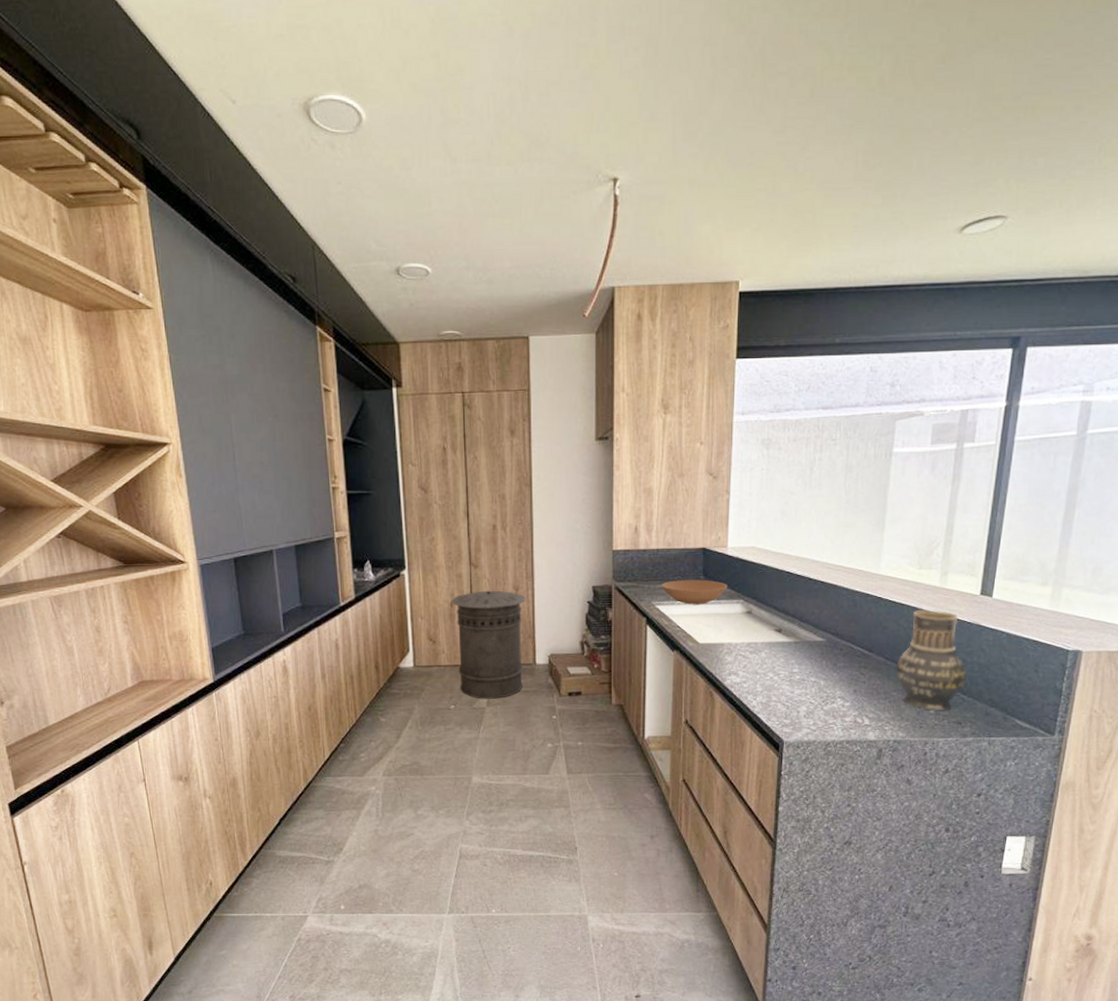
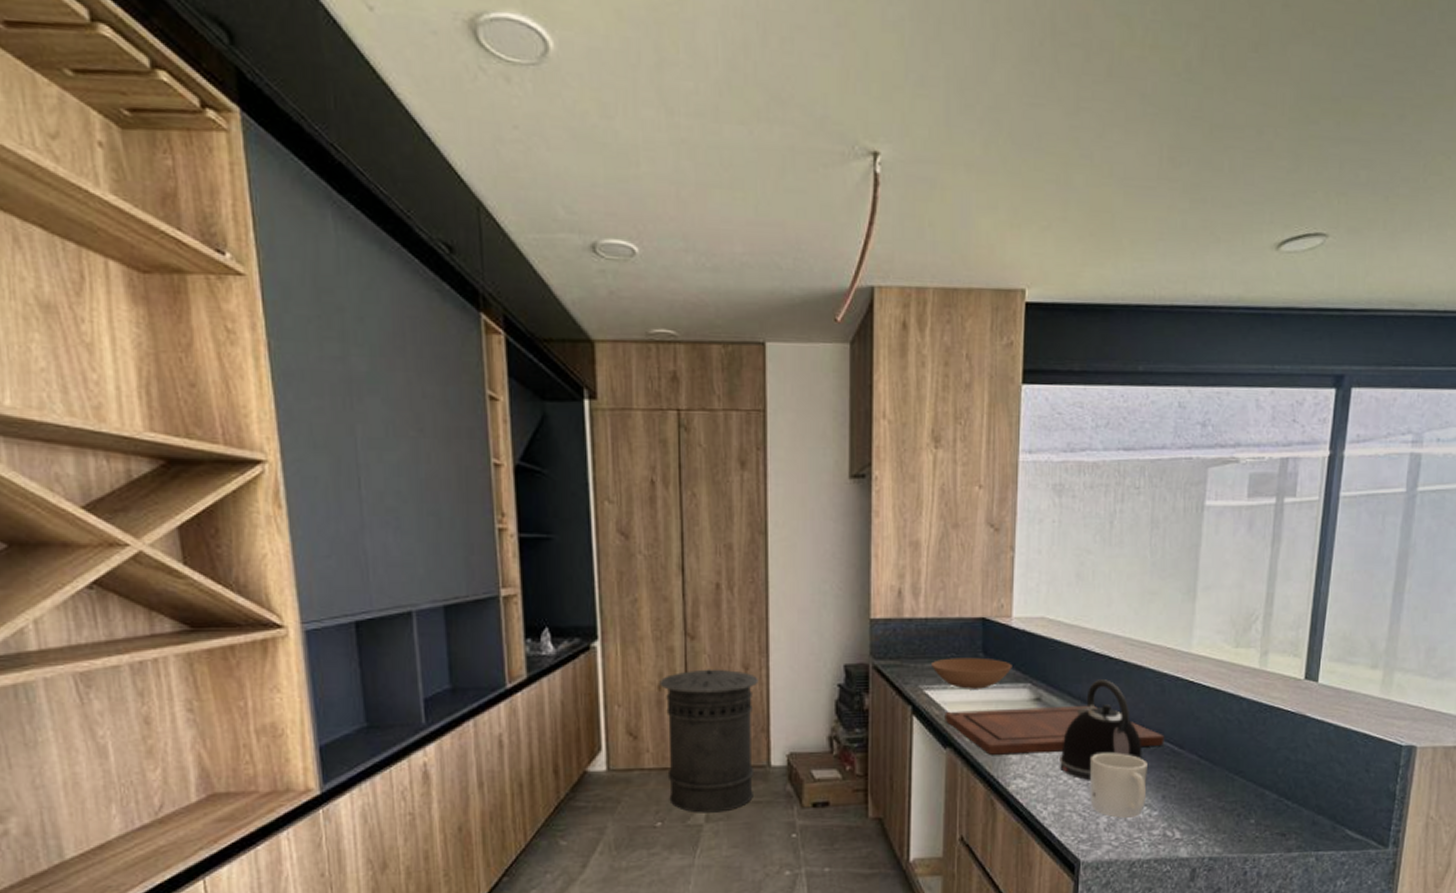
cutting board: none [672,617,856,656] -> present [945,705,1165,755]
kettle: none [766,596,837,678] -> present [1058,679,1142,781]
mug: none [792,655,841,707] -> present [1090,753,1148,818]
vase: present [896,609,967,711] -> none [1211,696,1291,821]

